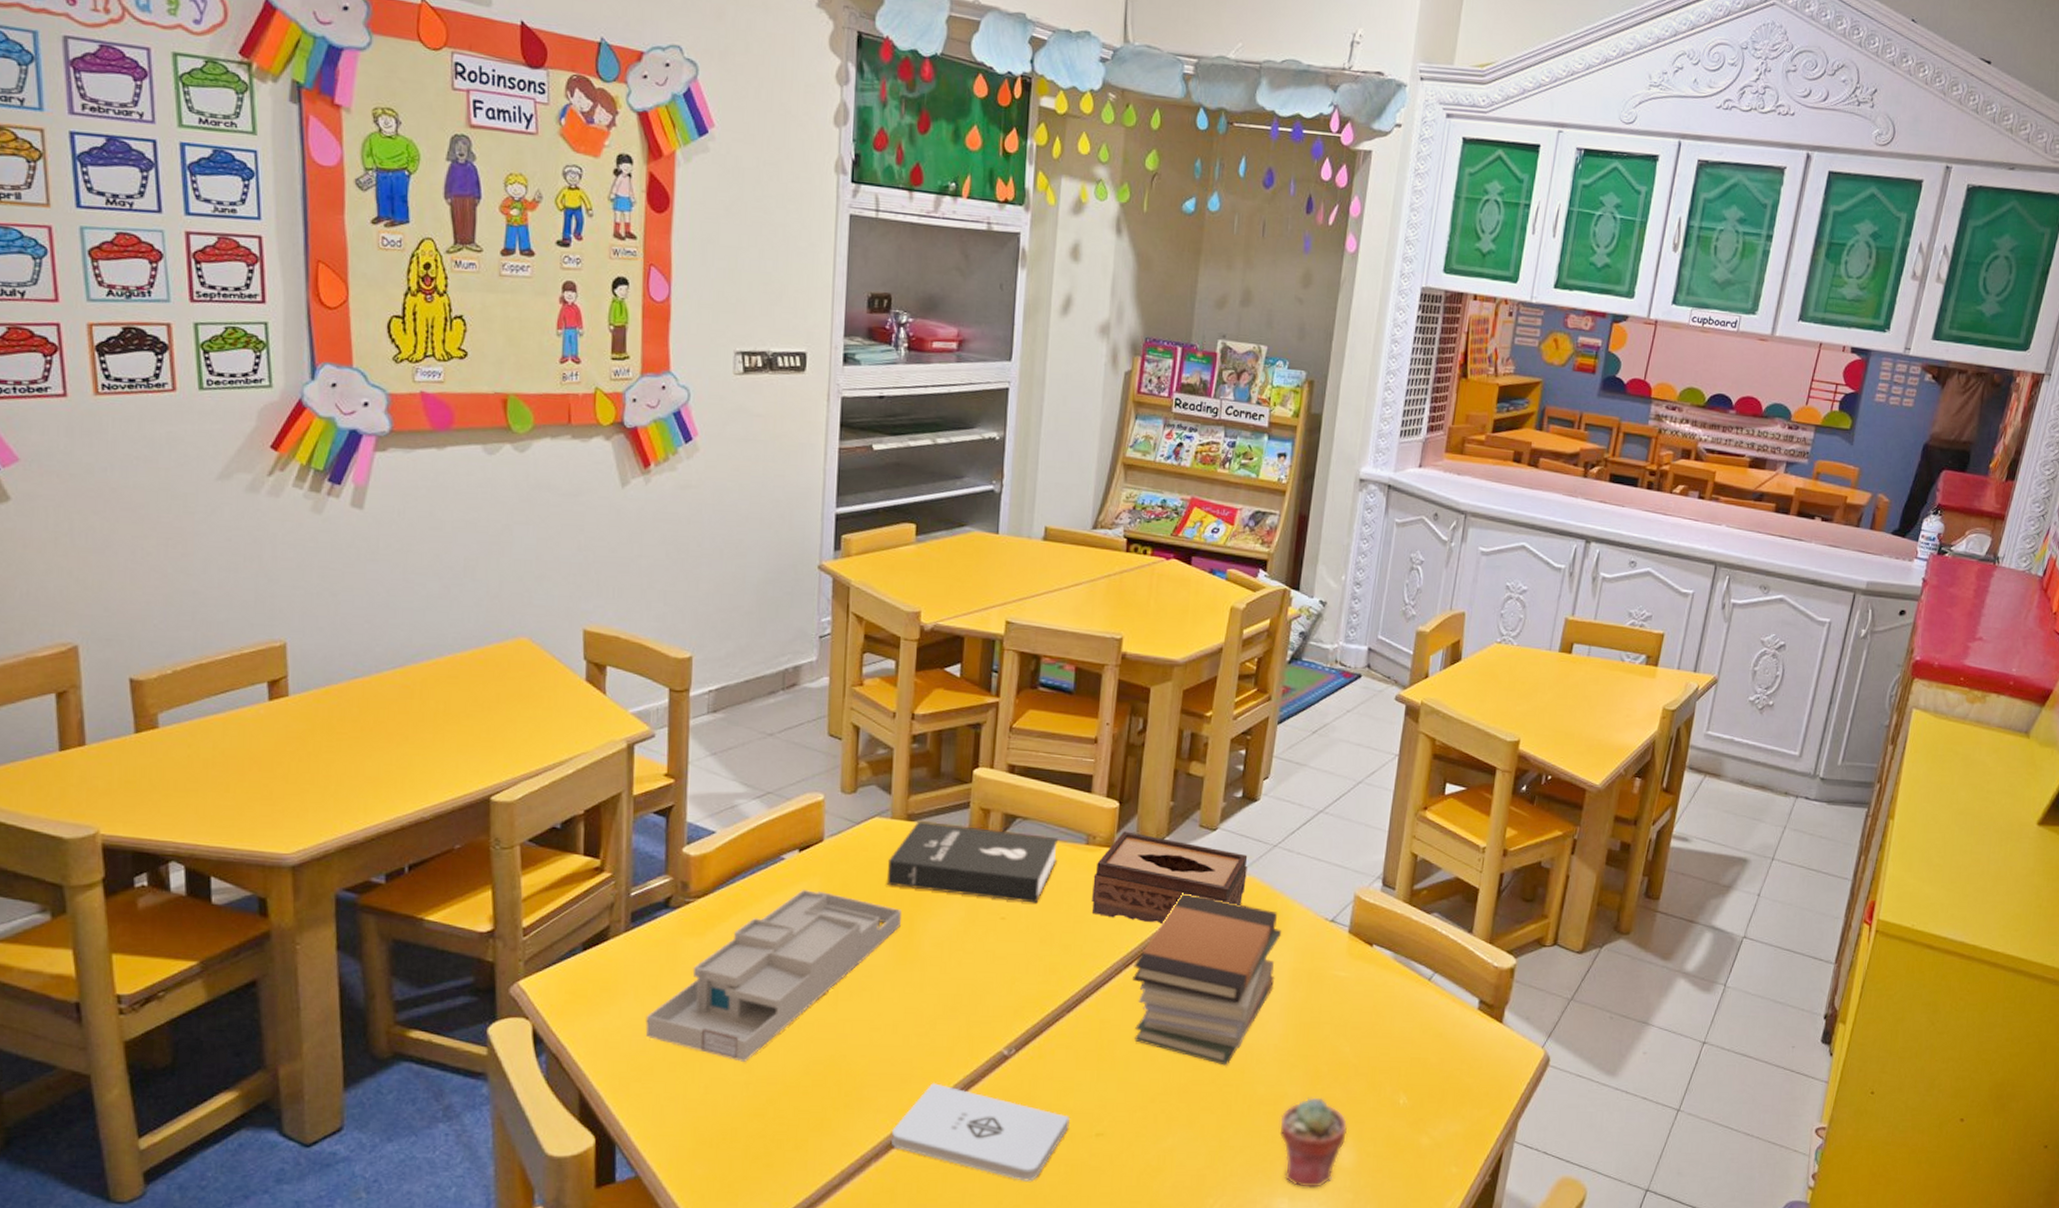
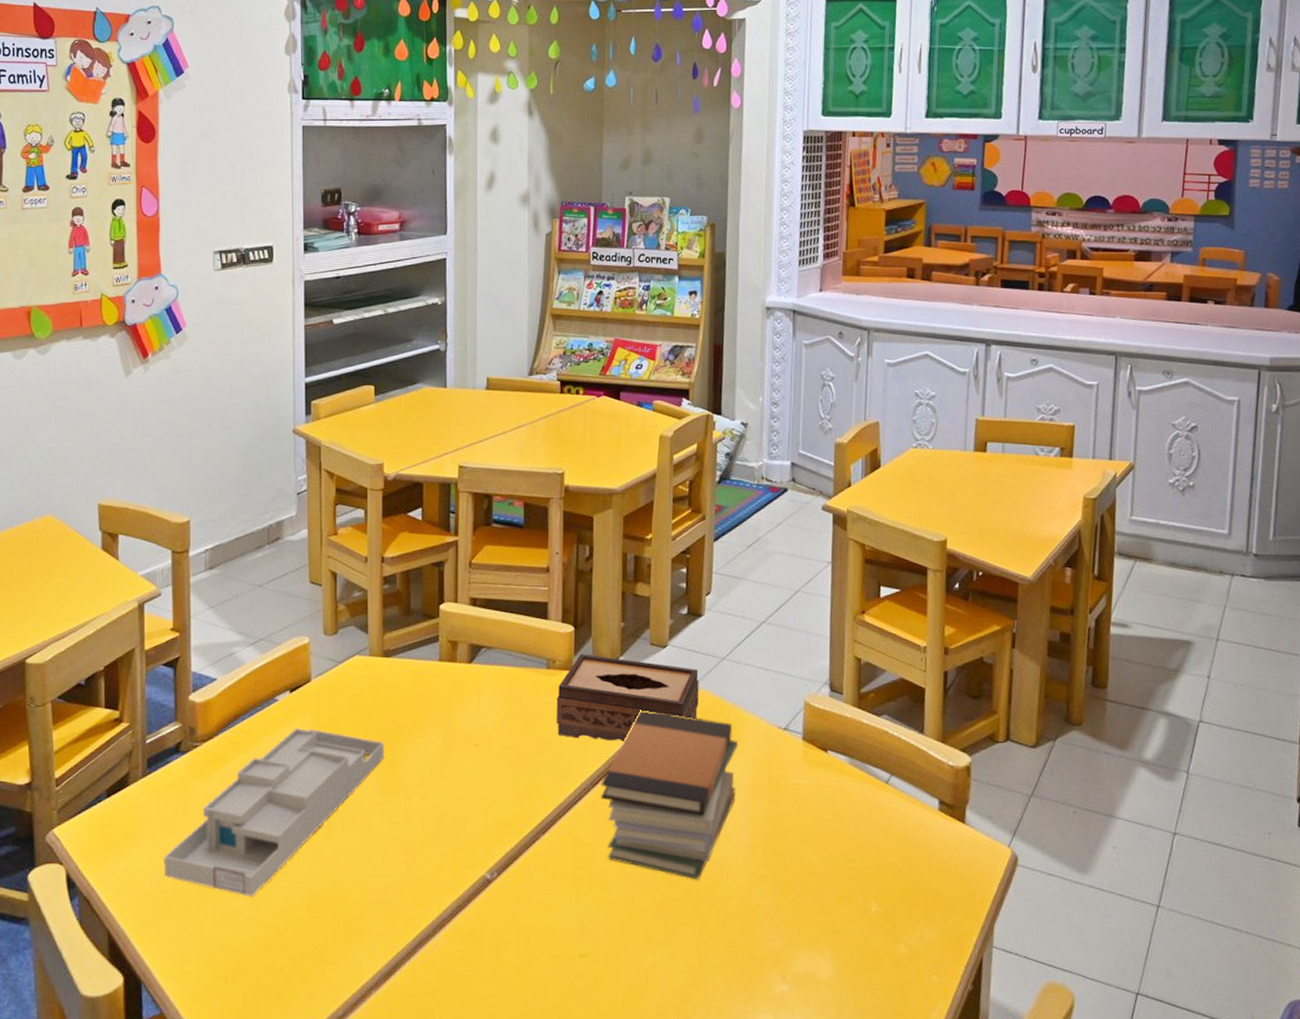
booklet: present [886,820,1059,903] -> none [369,656,522,729]
notepad: present [890,1083,1071,1182] -> none [388,910,554,1006]
potted succulent: present [1279,1097,1348,1189] -> none [756,908,824,1004]

